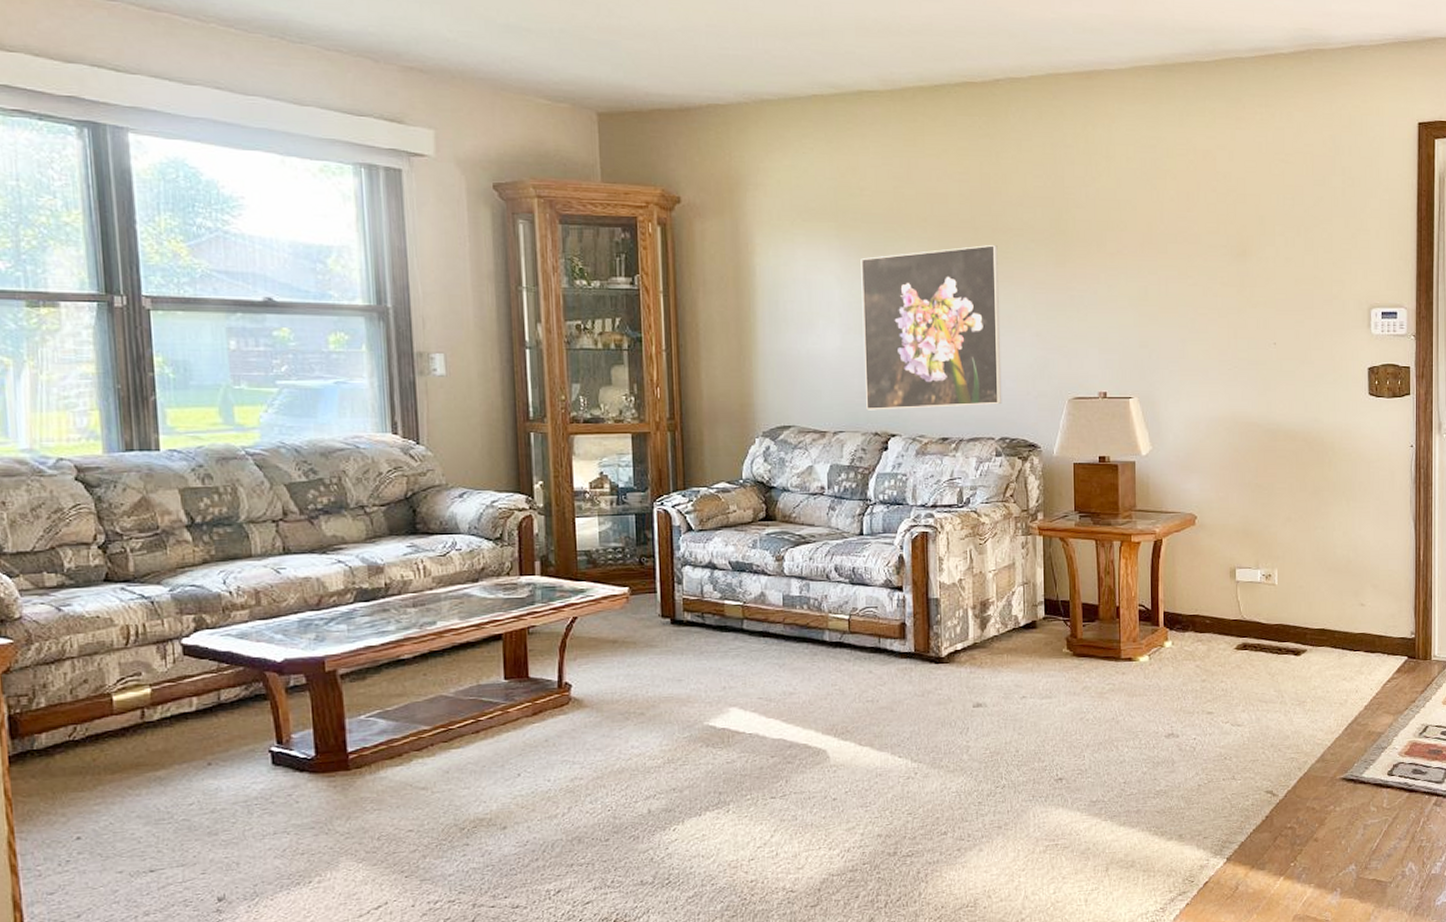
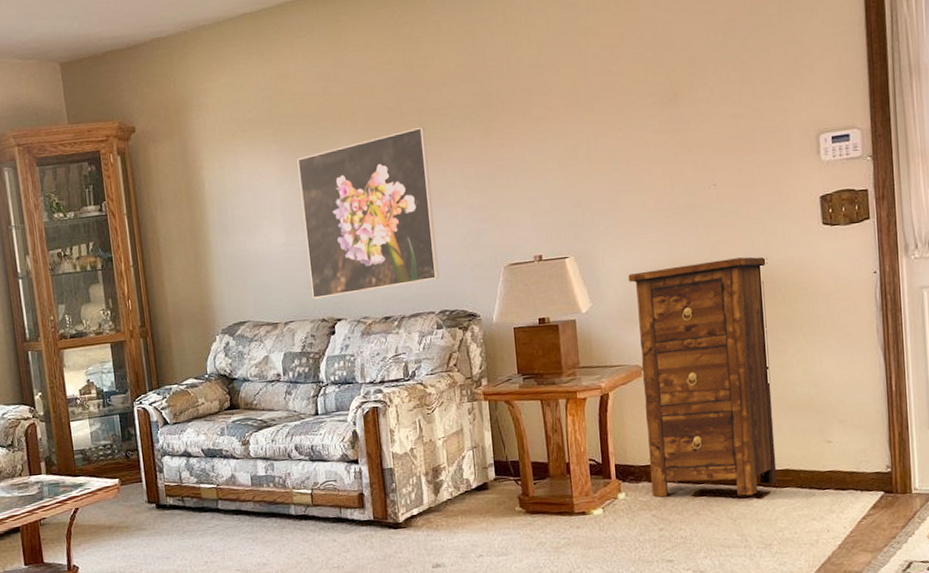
cabinet: none [1188,418,1318,652] -> present [628,256,777,498]

